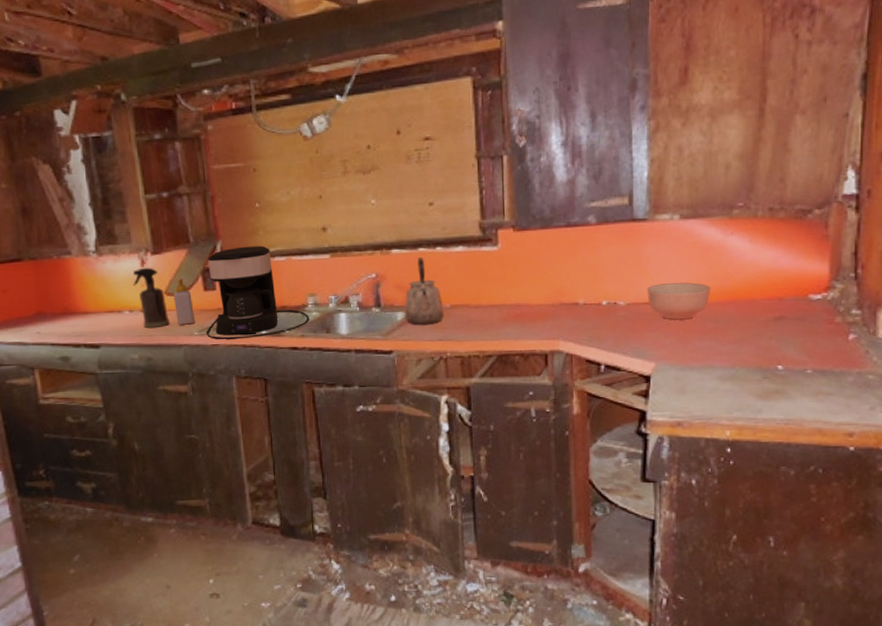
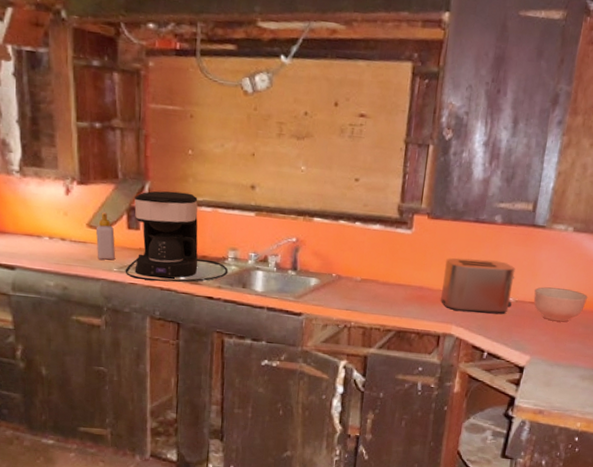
spray bottle: present [133,267,170,329] -> none [56,195,90,259]
kettle: present [404,257,445,325] -> none [317,229,355,294]
toaster: none [541,264,623,325] -> present [441,258,516,314]

